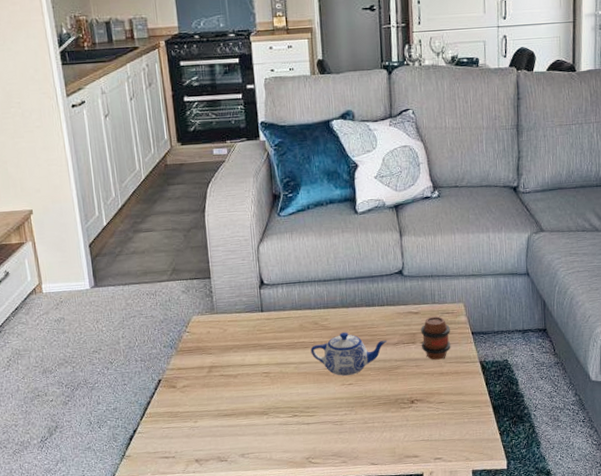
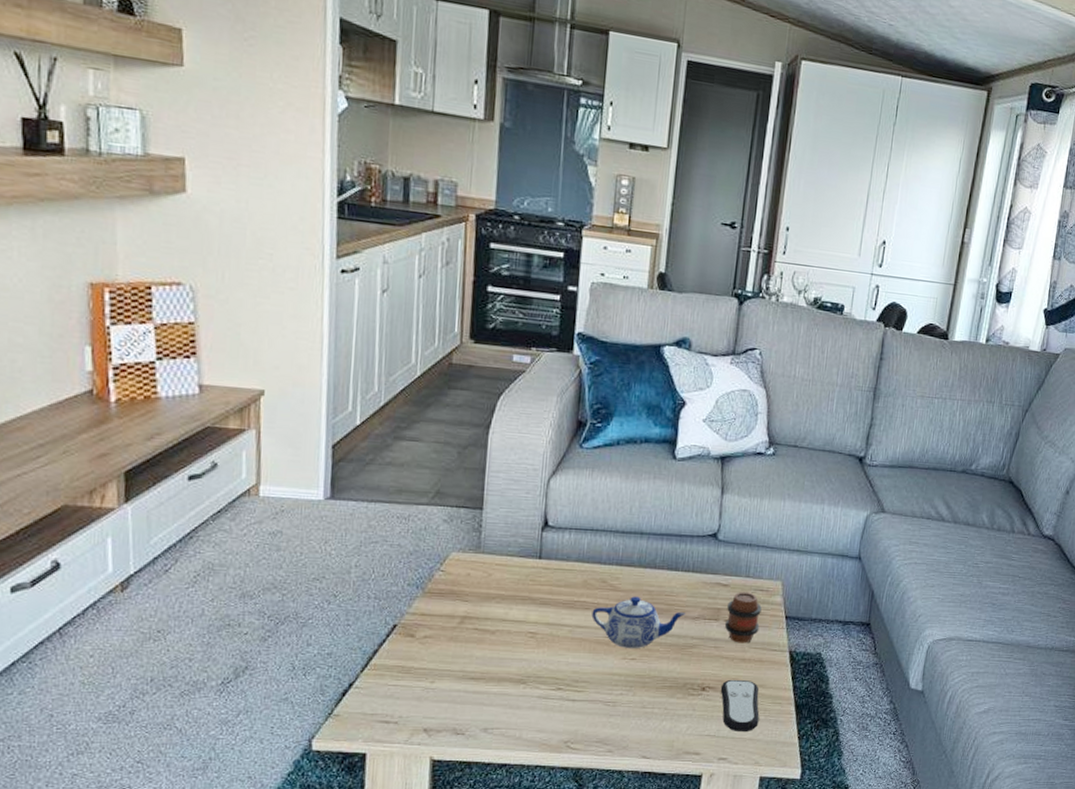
remote control: none [426,390,464,434] -> present [720,679,760,731]

